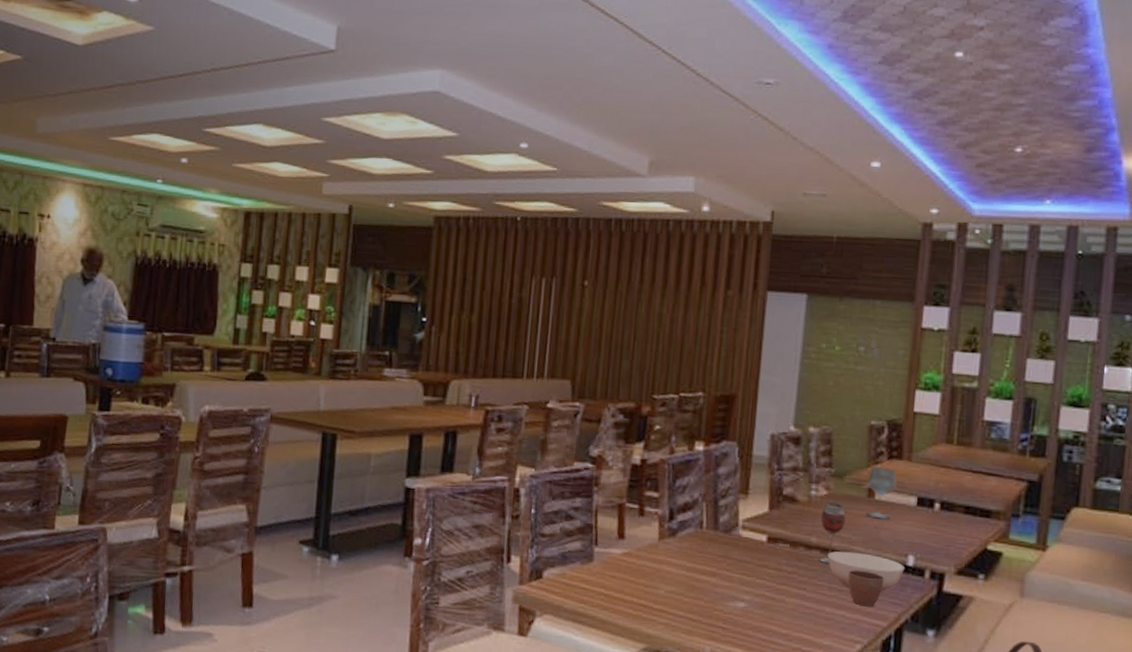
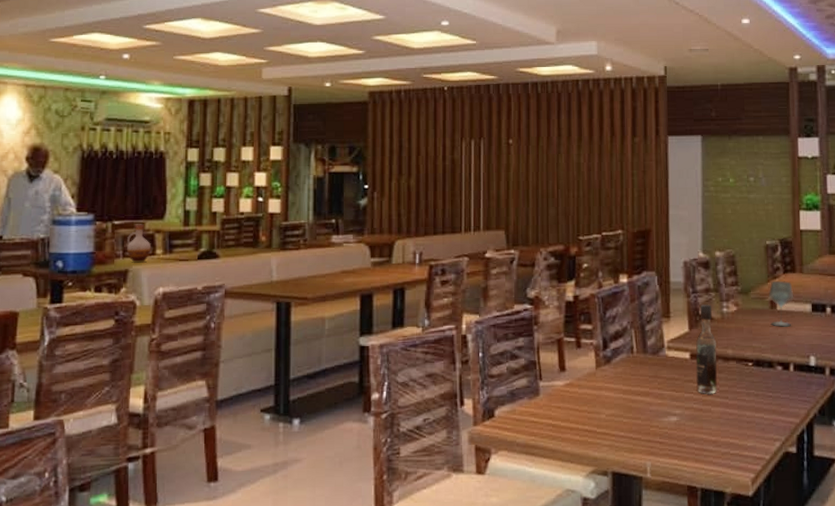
jug: none [175,338,200,378] -> present [127,224,152,263]
bottle: none [770,484,800,584] -> present [695,304,717,394]
wineglass: present [819,502,846,563] -> none [734,317,755,372]
bowl: present [827,551,905,592] -> none [743,359,809,392]
cup: present [847,569,885,607] -> none [762,374,793,407]

